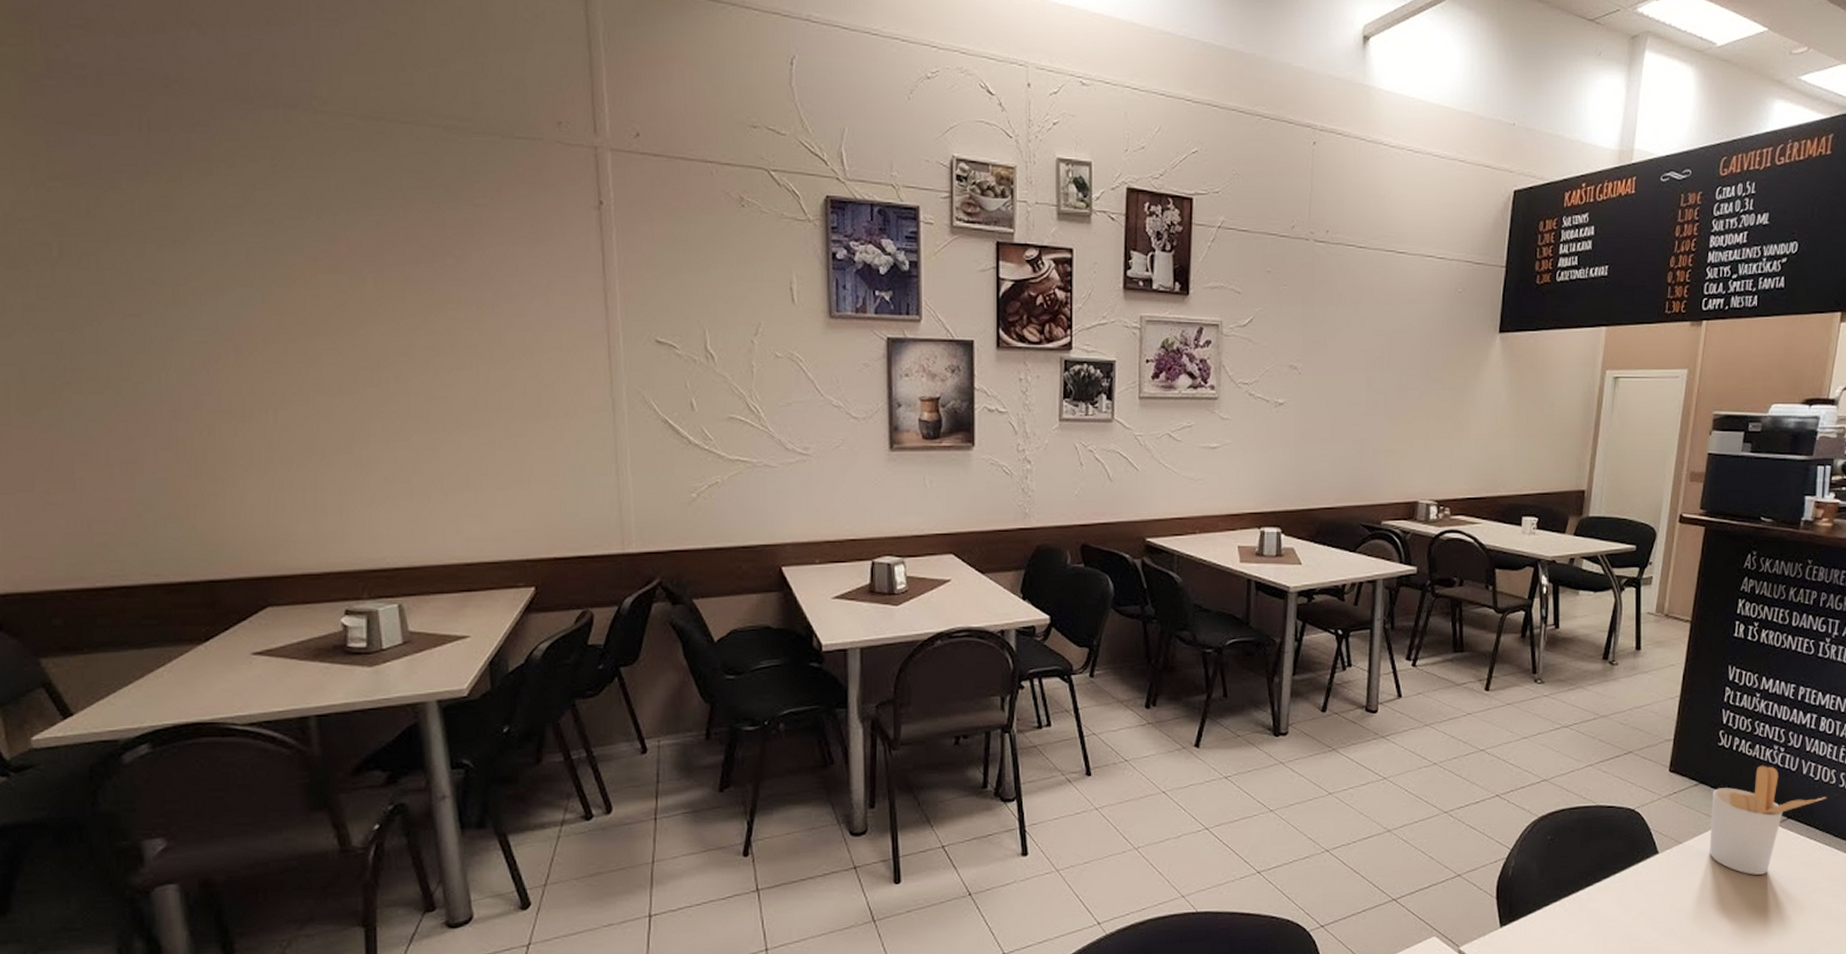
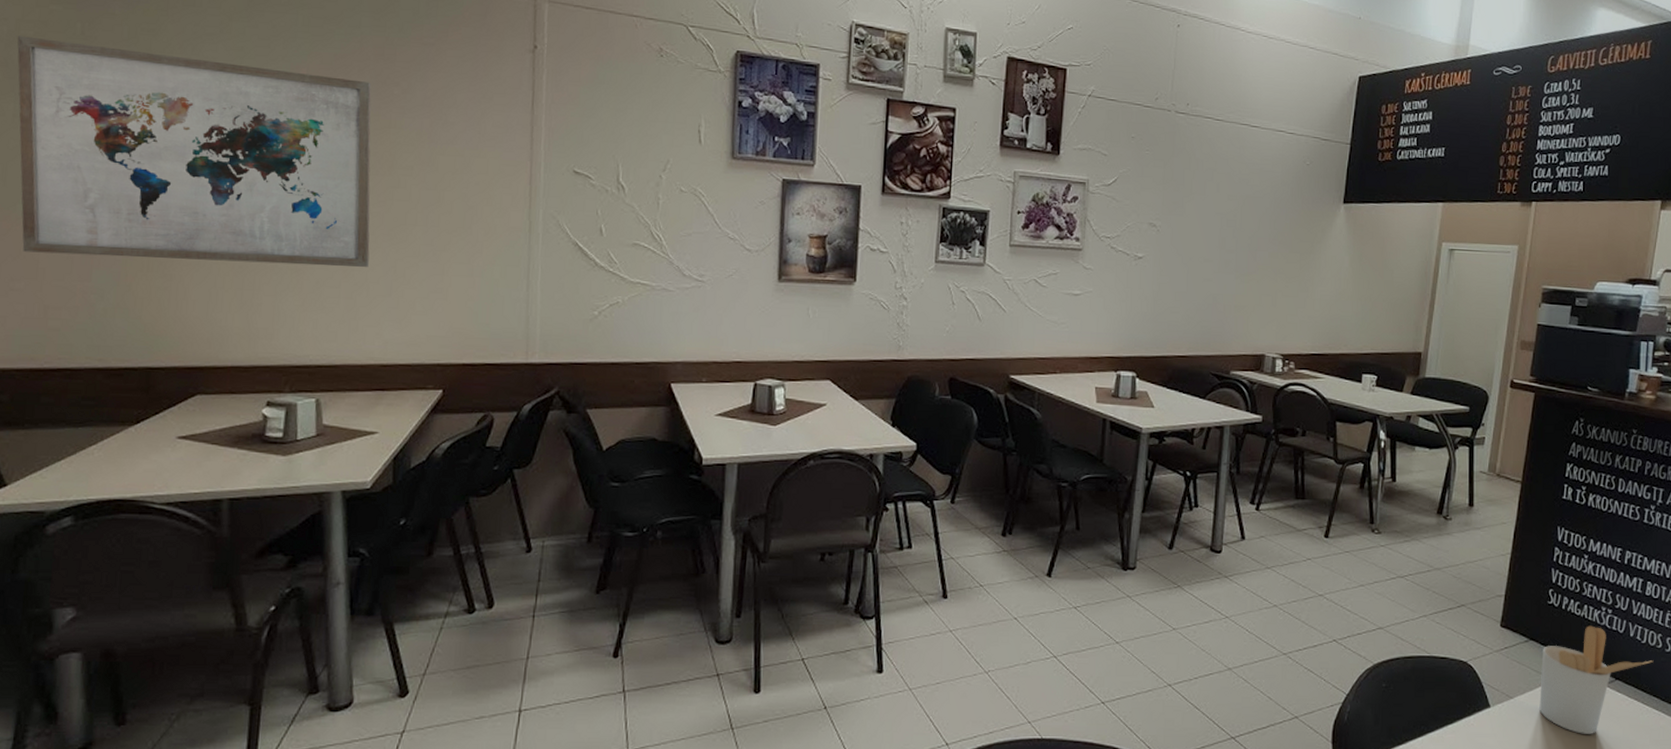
wall art: none [14,219,440,462] -> present [17,35,372,267]

